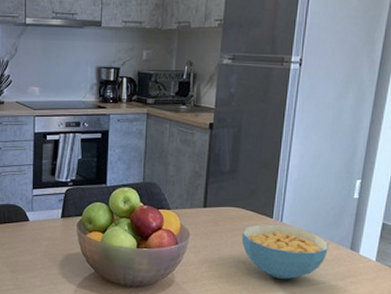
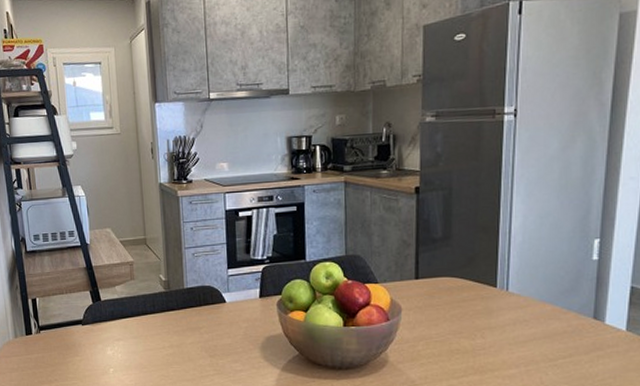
cereal bowl: present [241,224,329,280] -> none [461,294,566,356]

